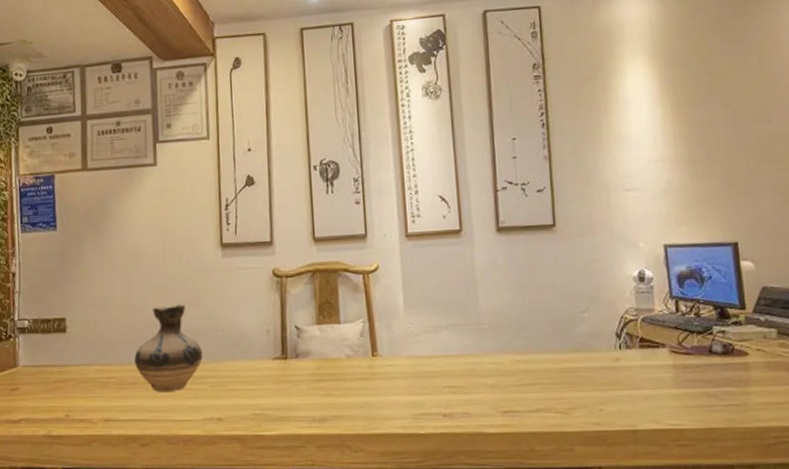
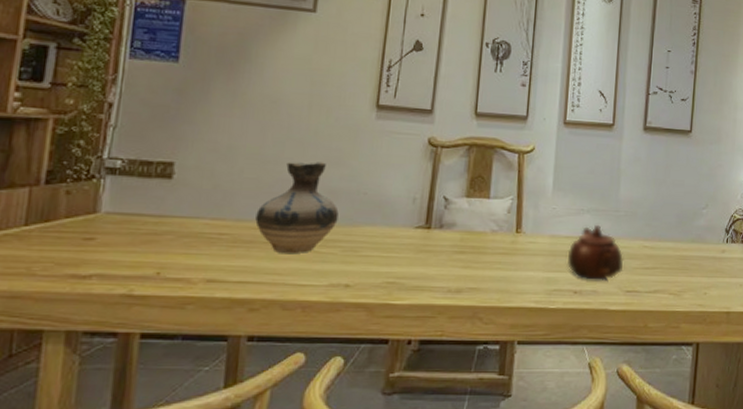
teapot: none [431,340,496,402] -> present [566,224,624,280]

